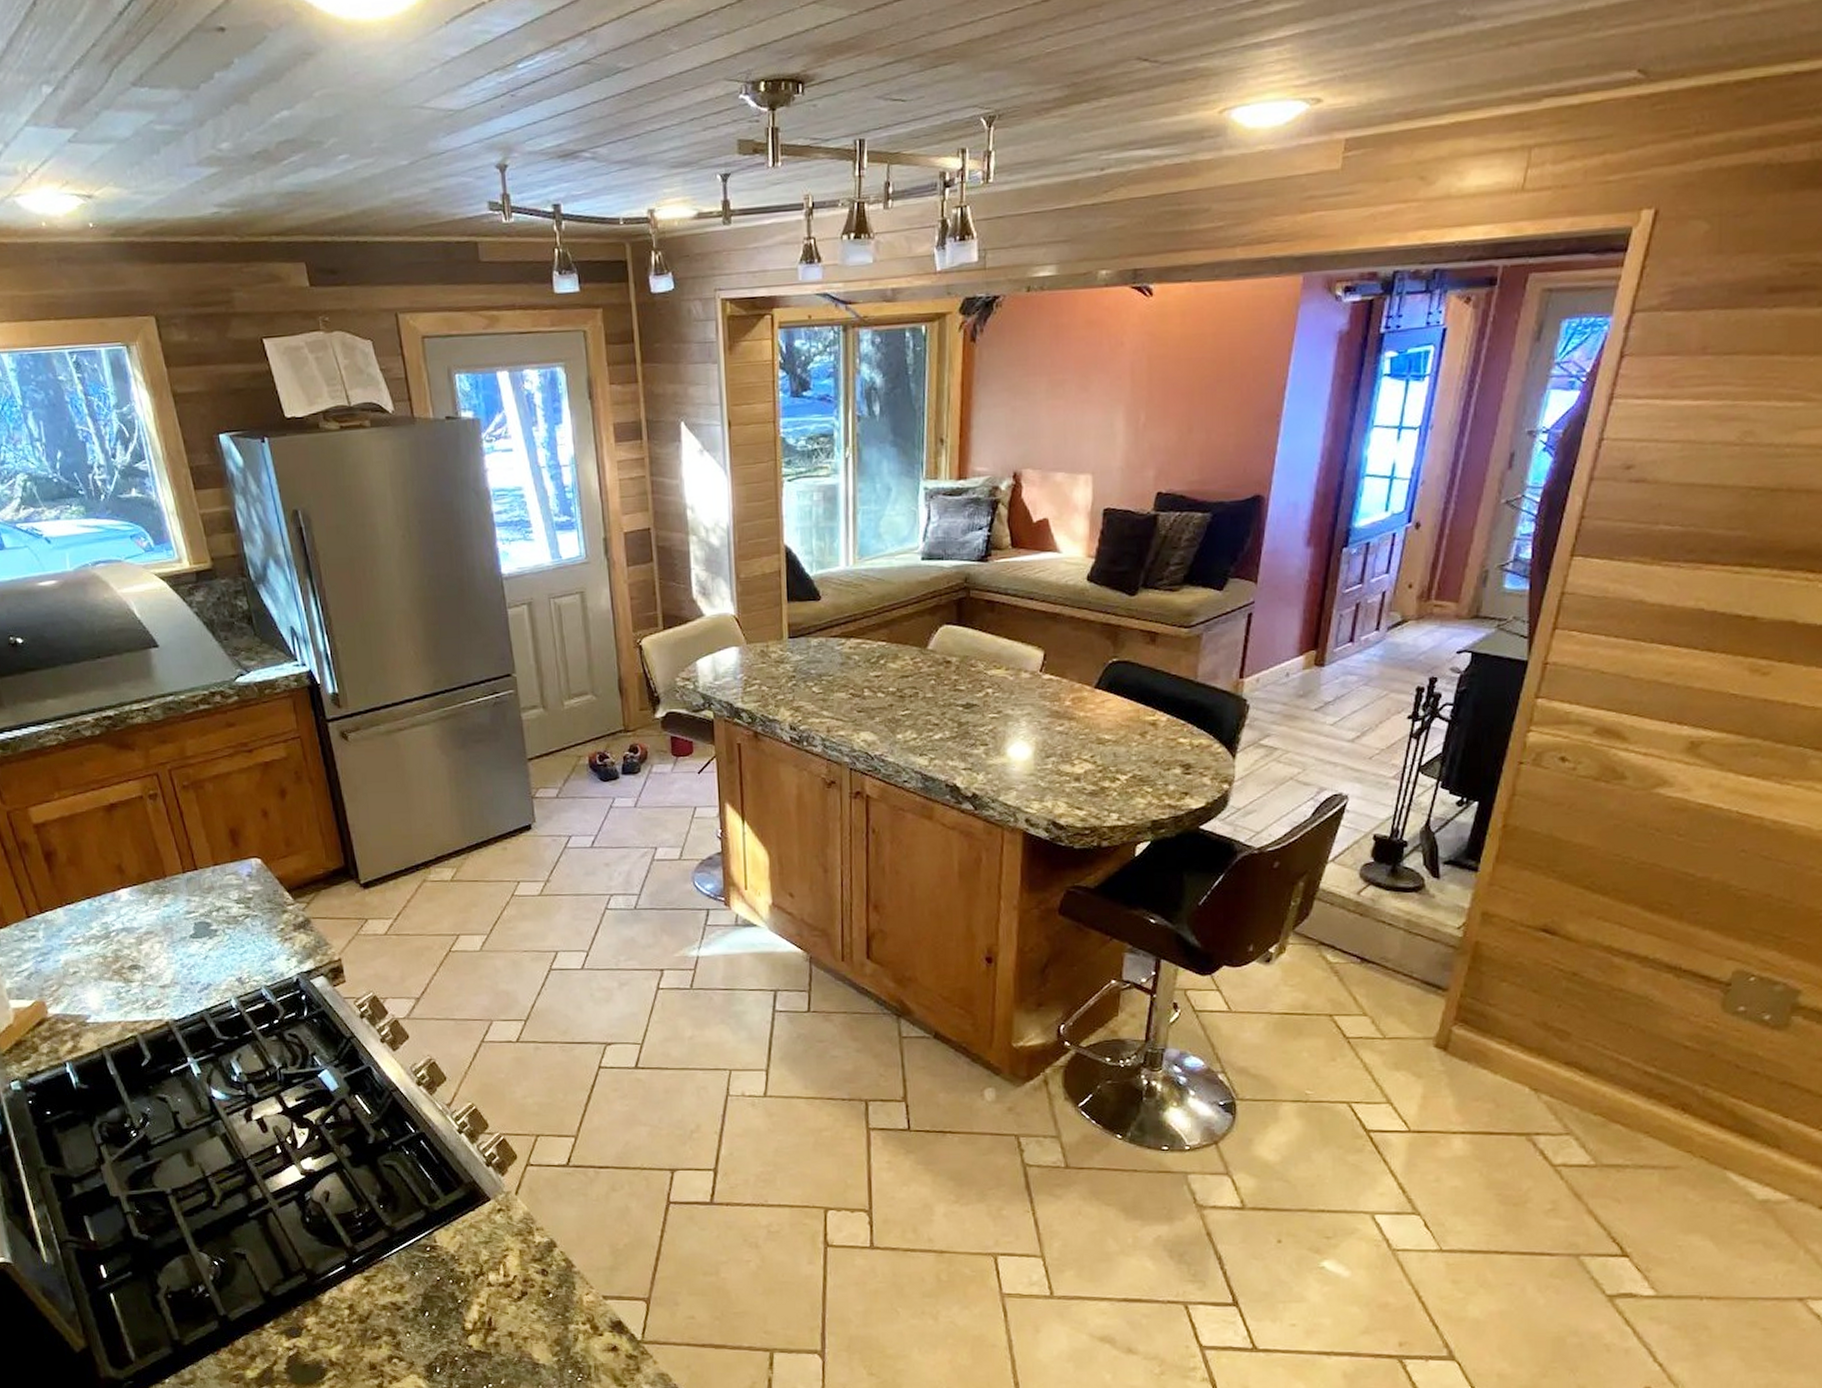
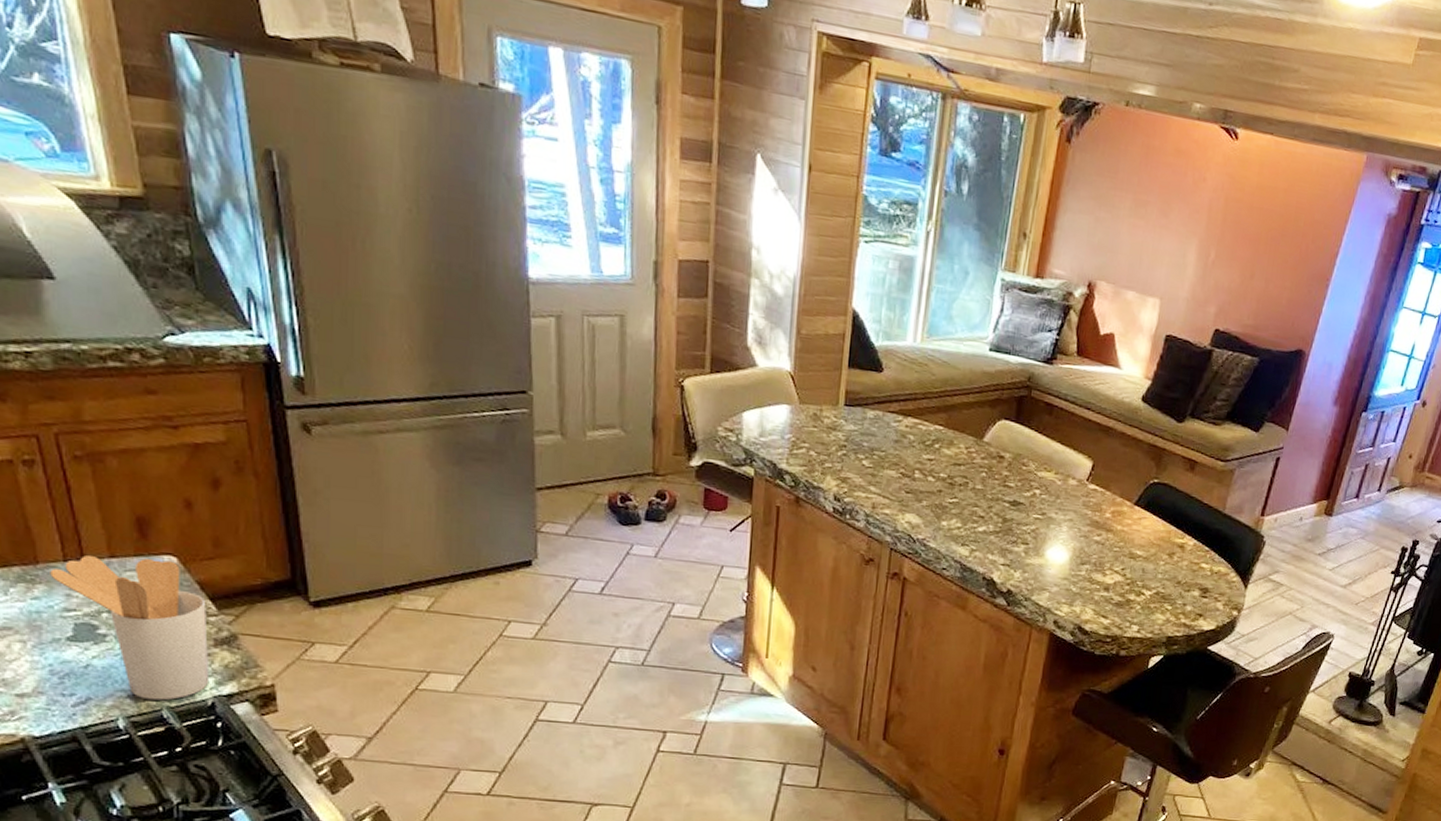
utensil holder: none [174,862,293,981] -> present [50,555,210,701]

